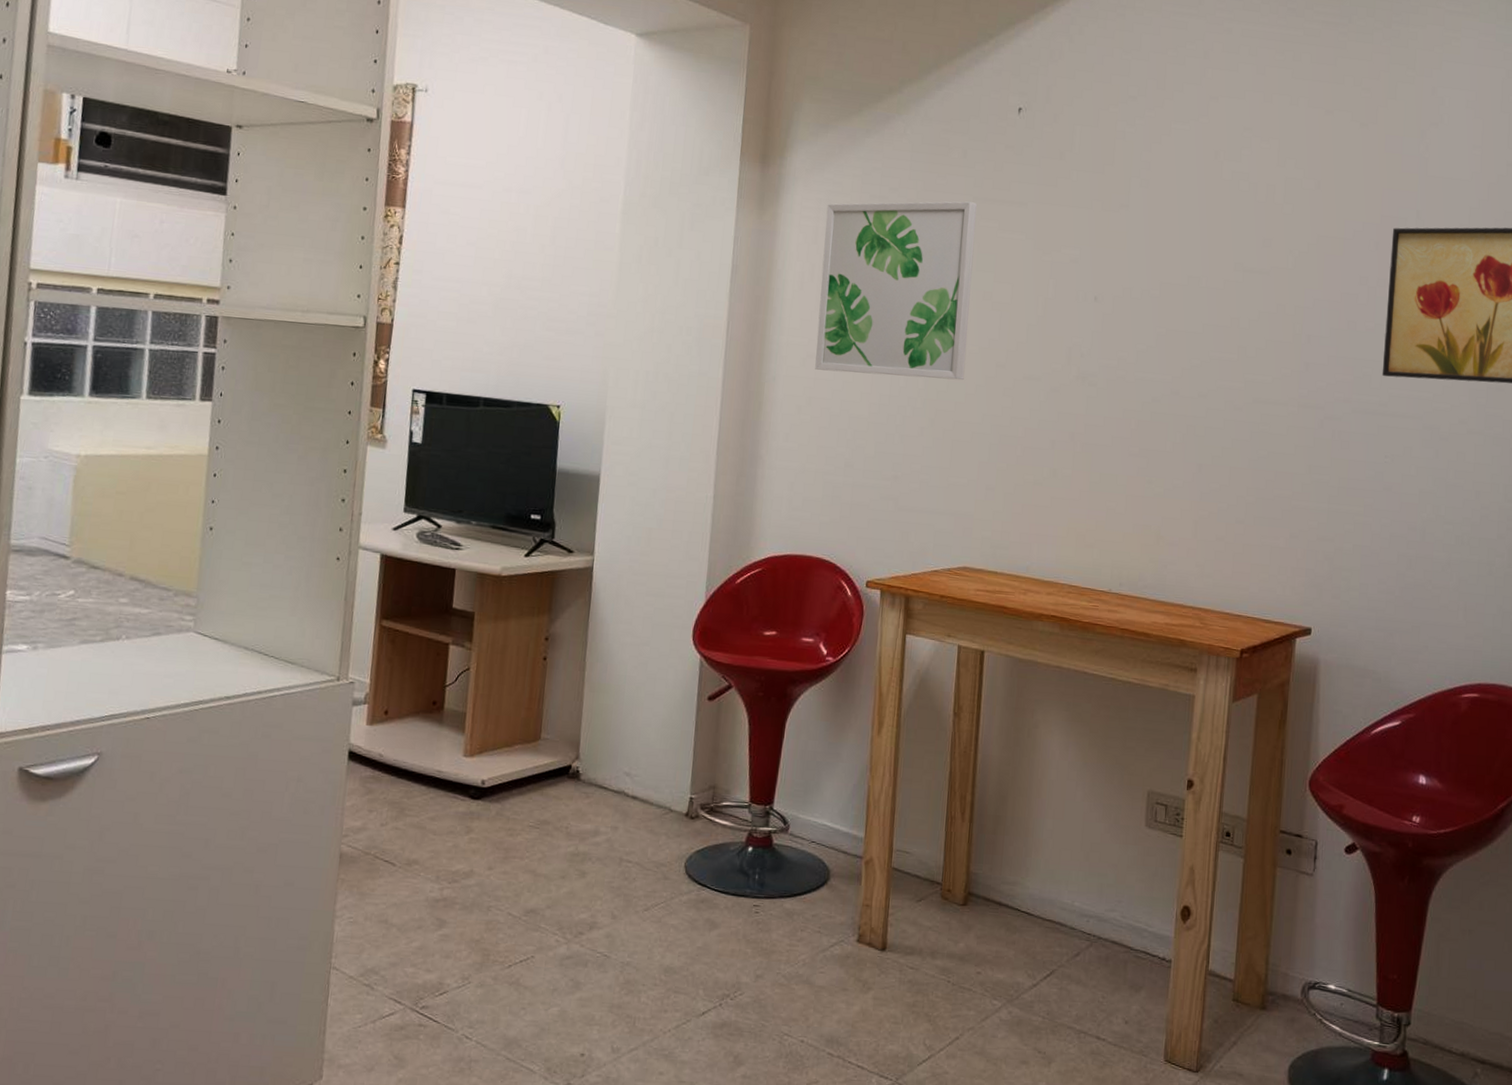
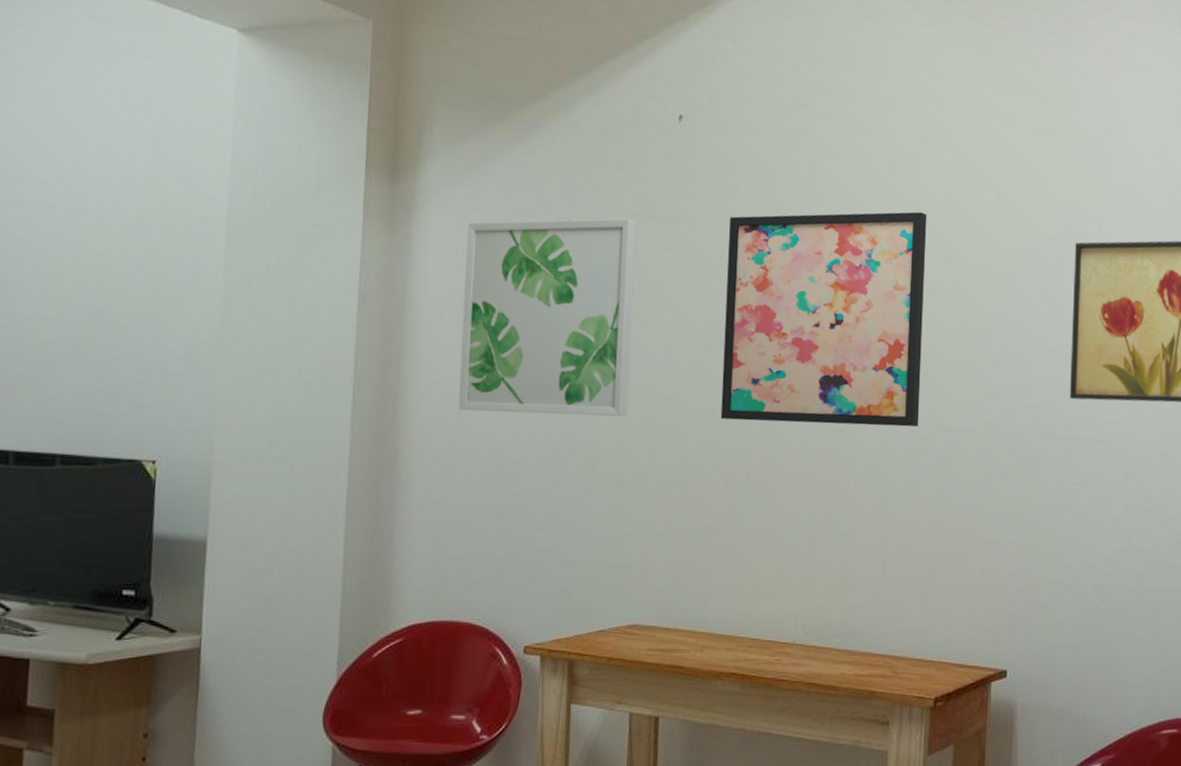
wall art: none [1048,197,1249,398] -> present [720,211,927,427]

